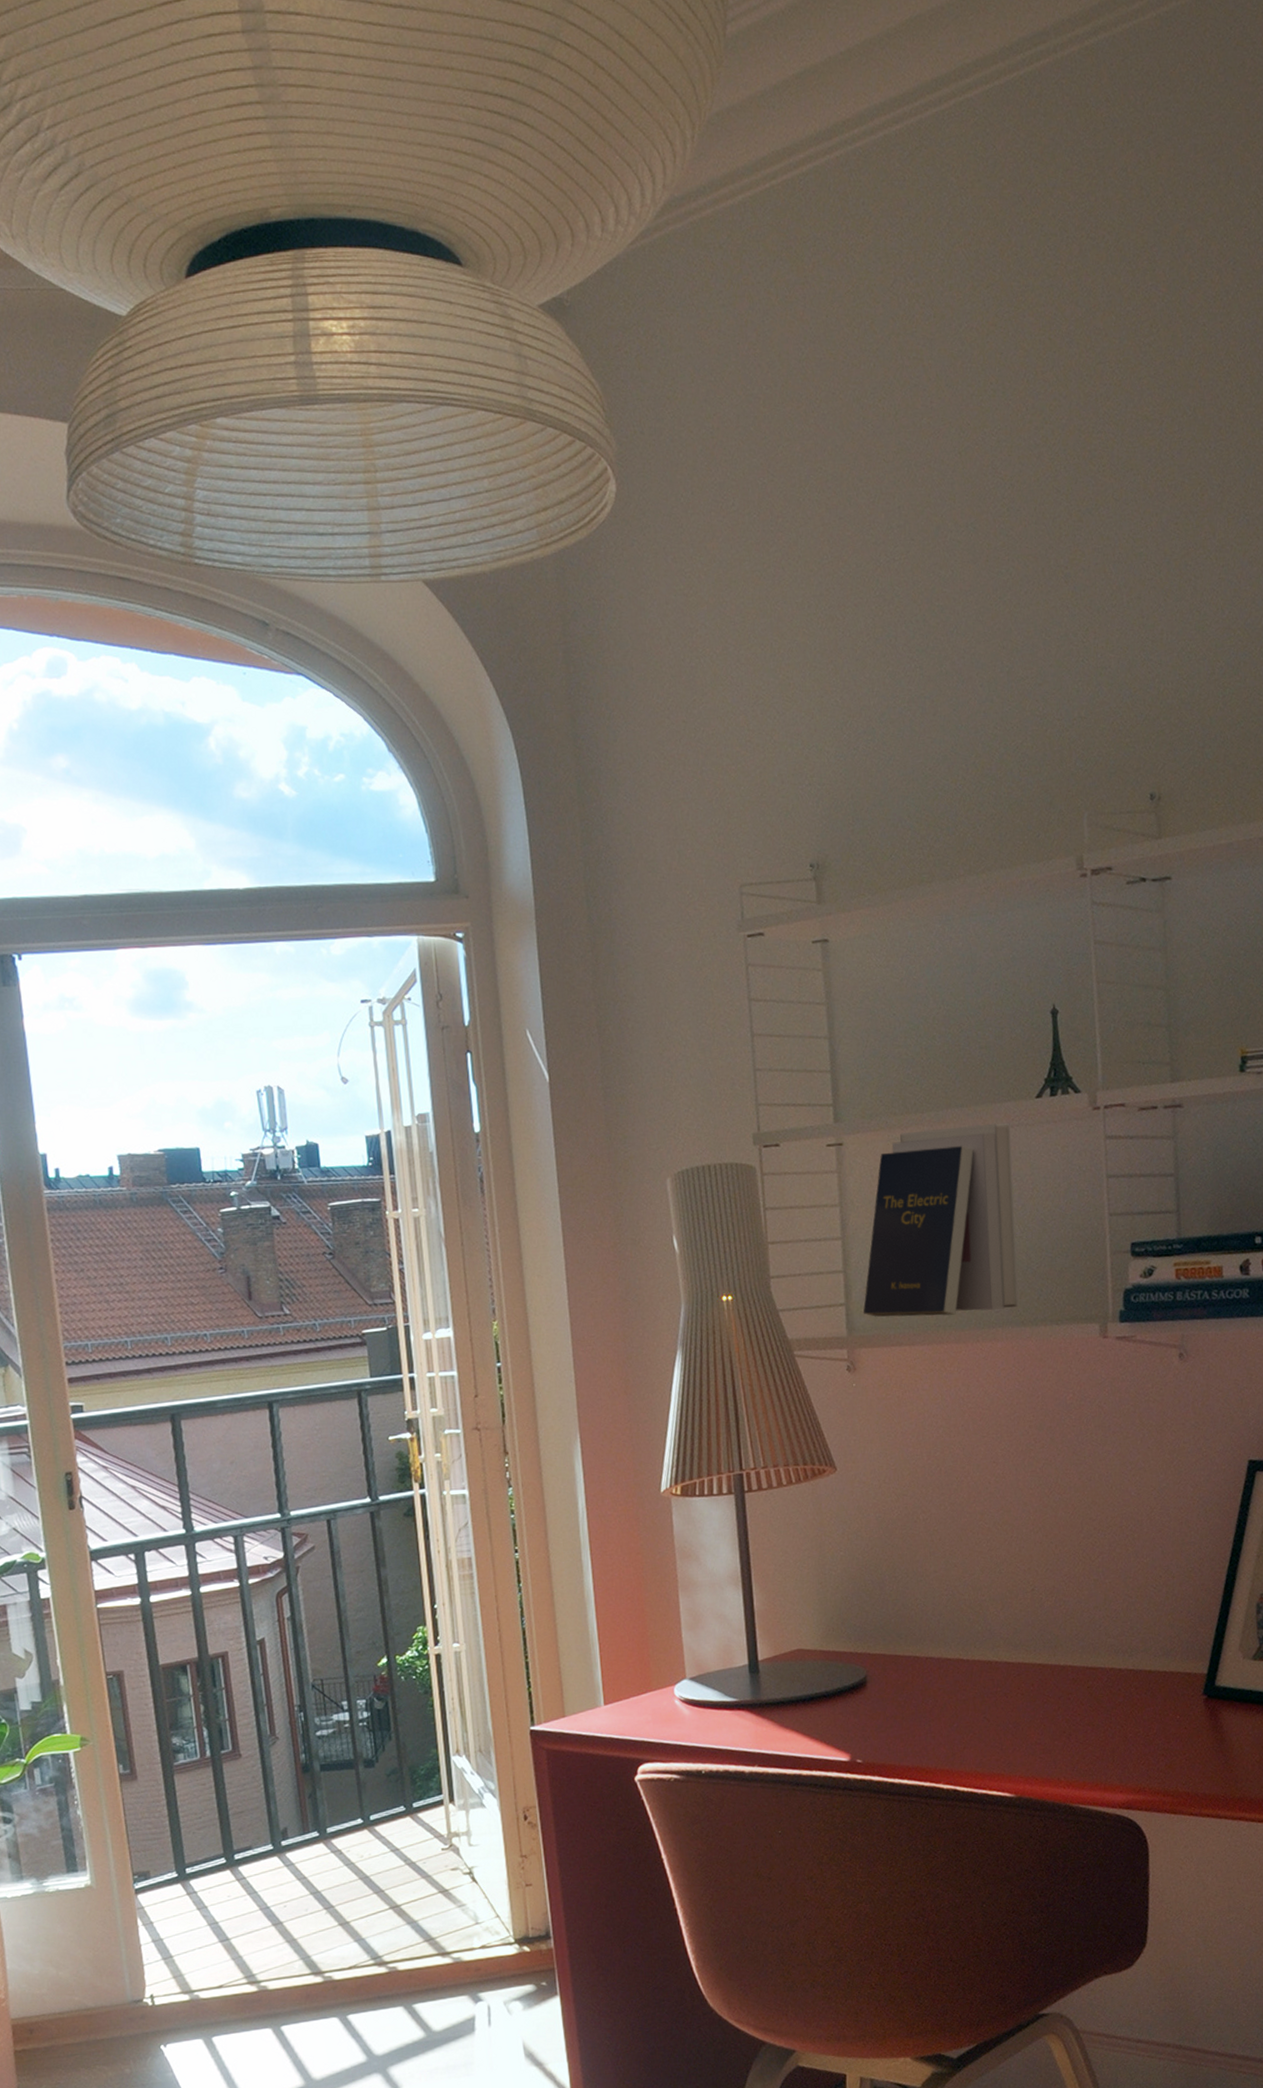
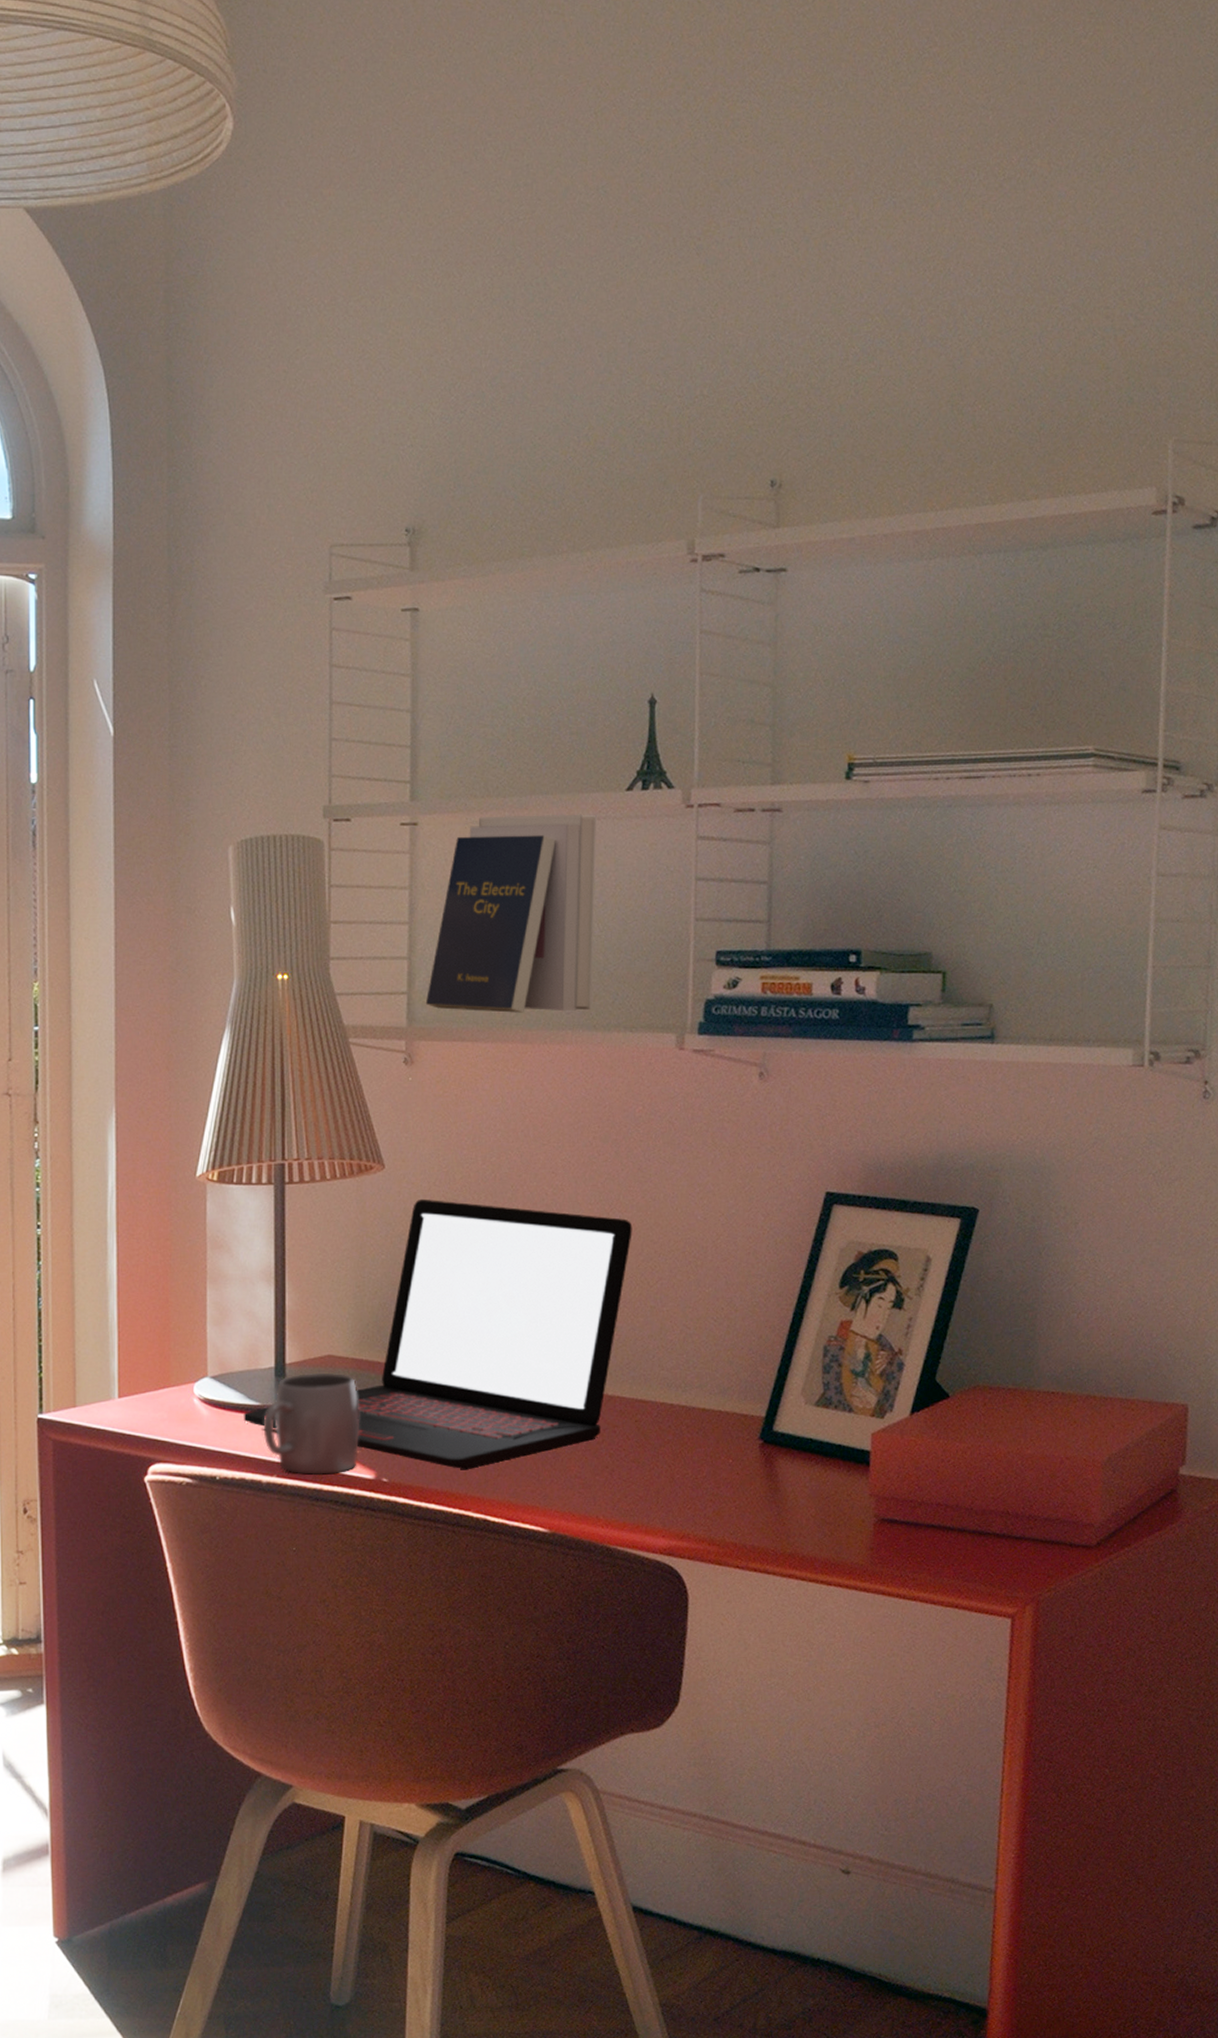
laptop: none [722,1496,1072,1745] -> present [243,1198,633,1469]
mug: none [741,1666,833,1762] -> present [263,1372,359,1476]

